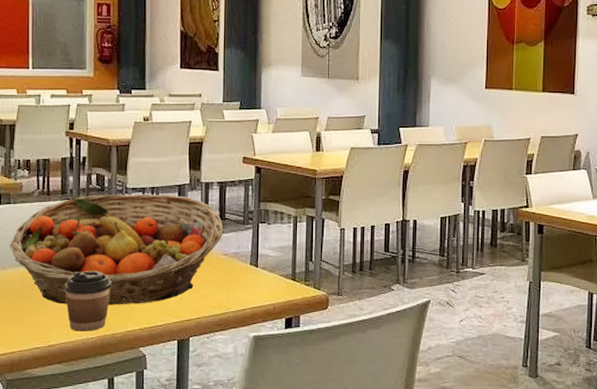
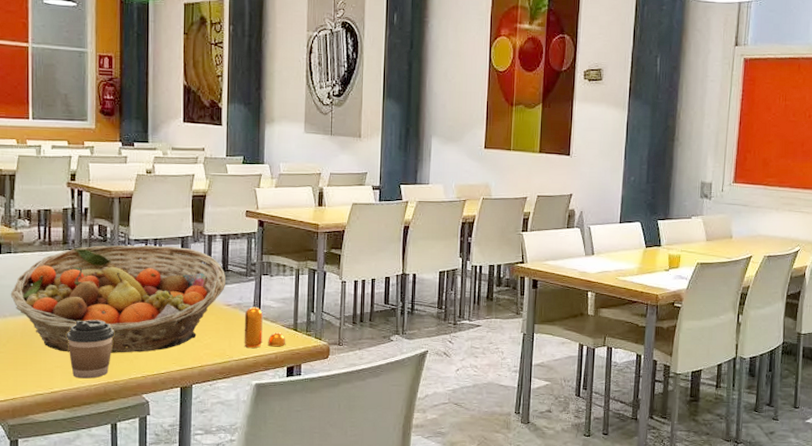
pepper shaker: none [241,256,284,299] -> present [244,306,286,348]

